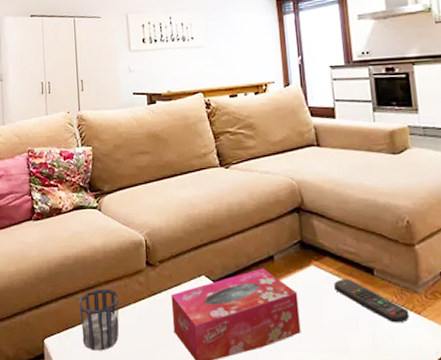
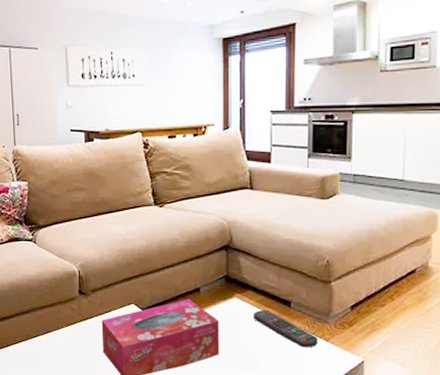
cup: present [79,288,119,351] -> none [14,313,52,367]

